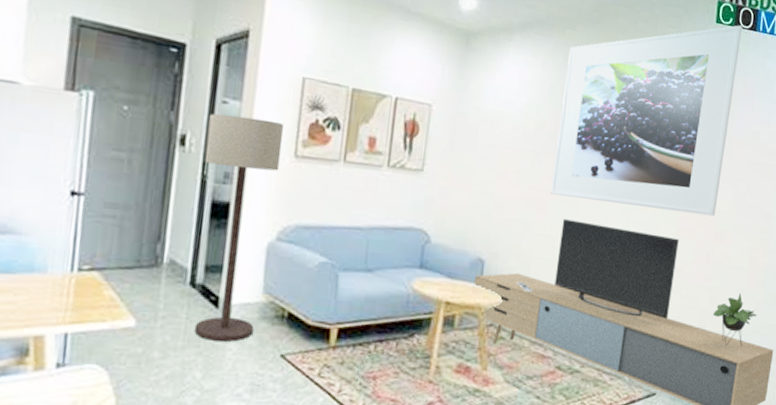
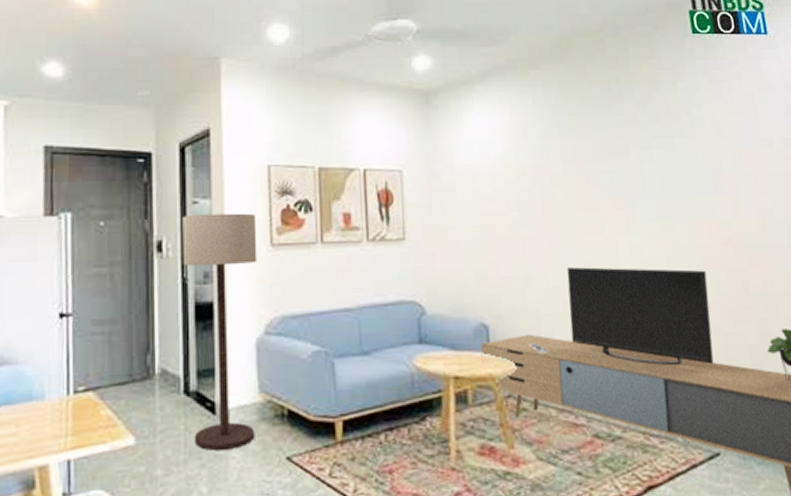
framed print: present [550,25,743,217] -> none [536,31,742,243]

